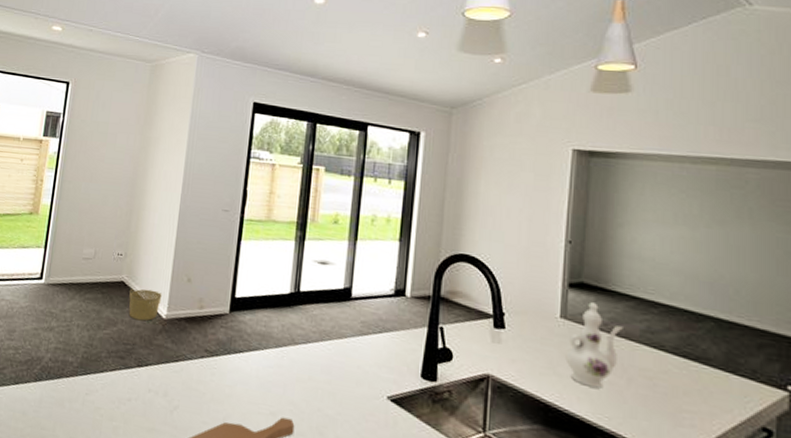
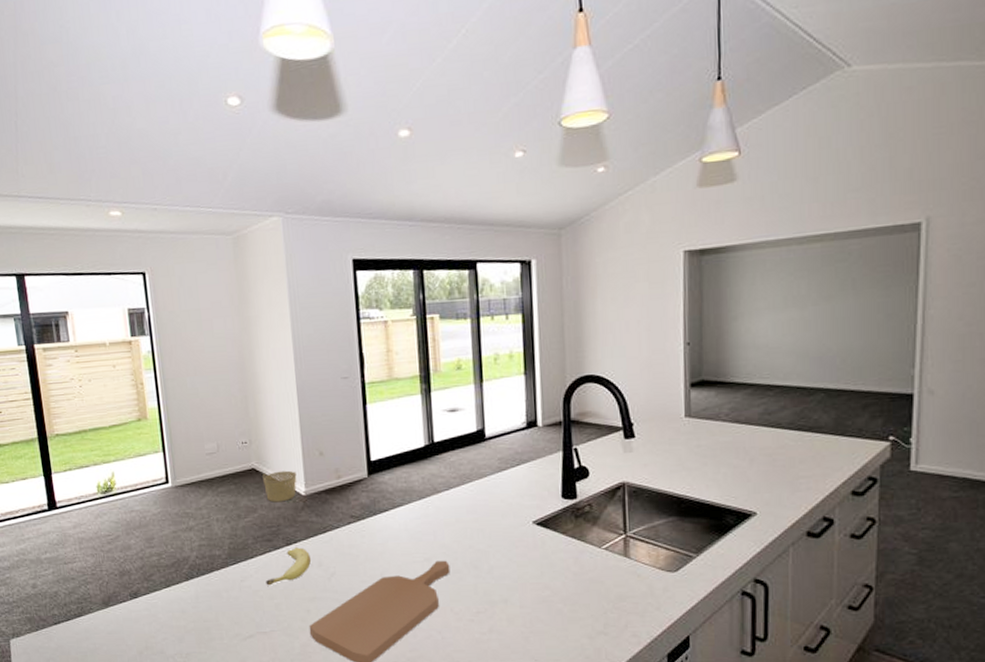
fruit: none [109,371,158,406] -> present [265,547,311,586]
ewer: present [565,302,623,389] -> none [692,397,743,474]

